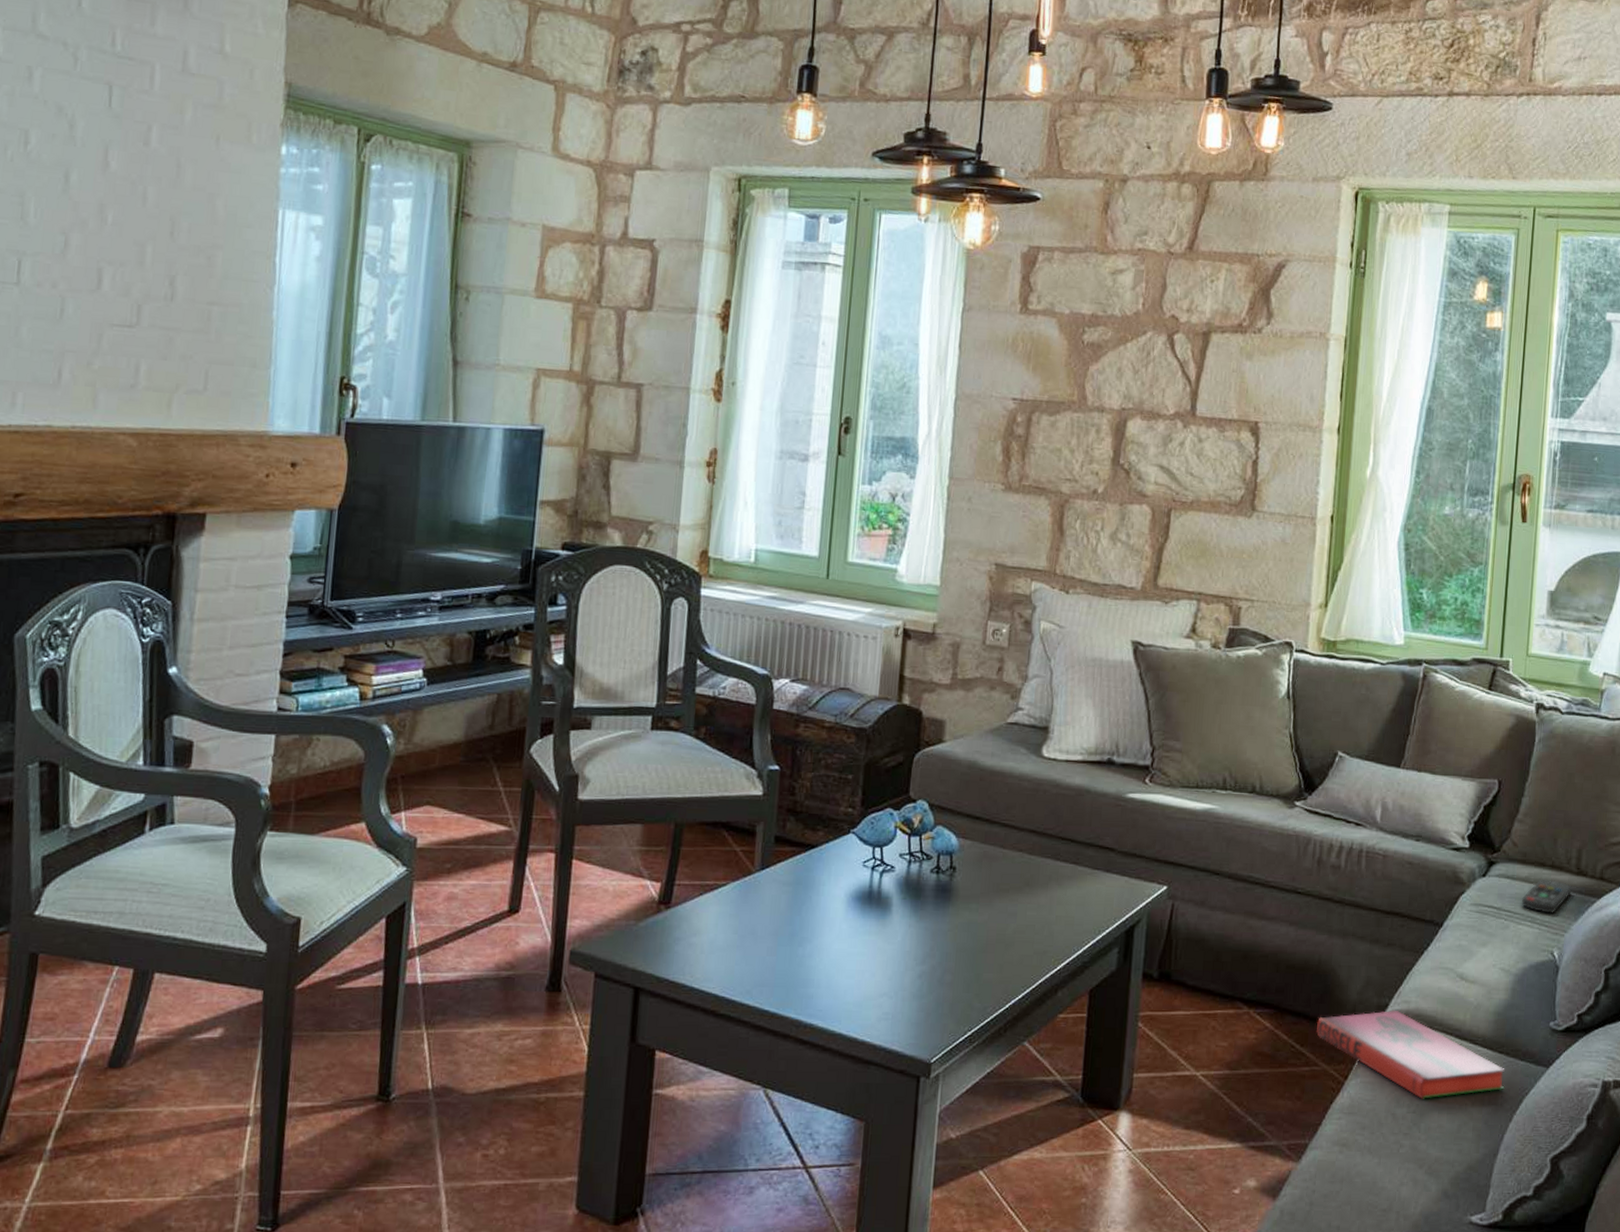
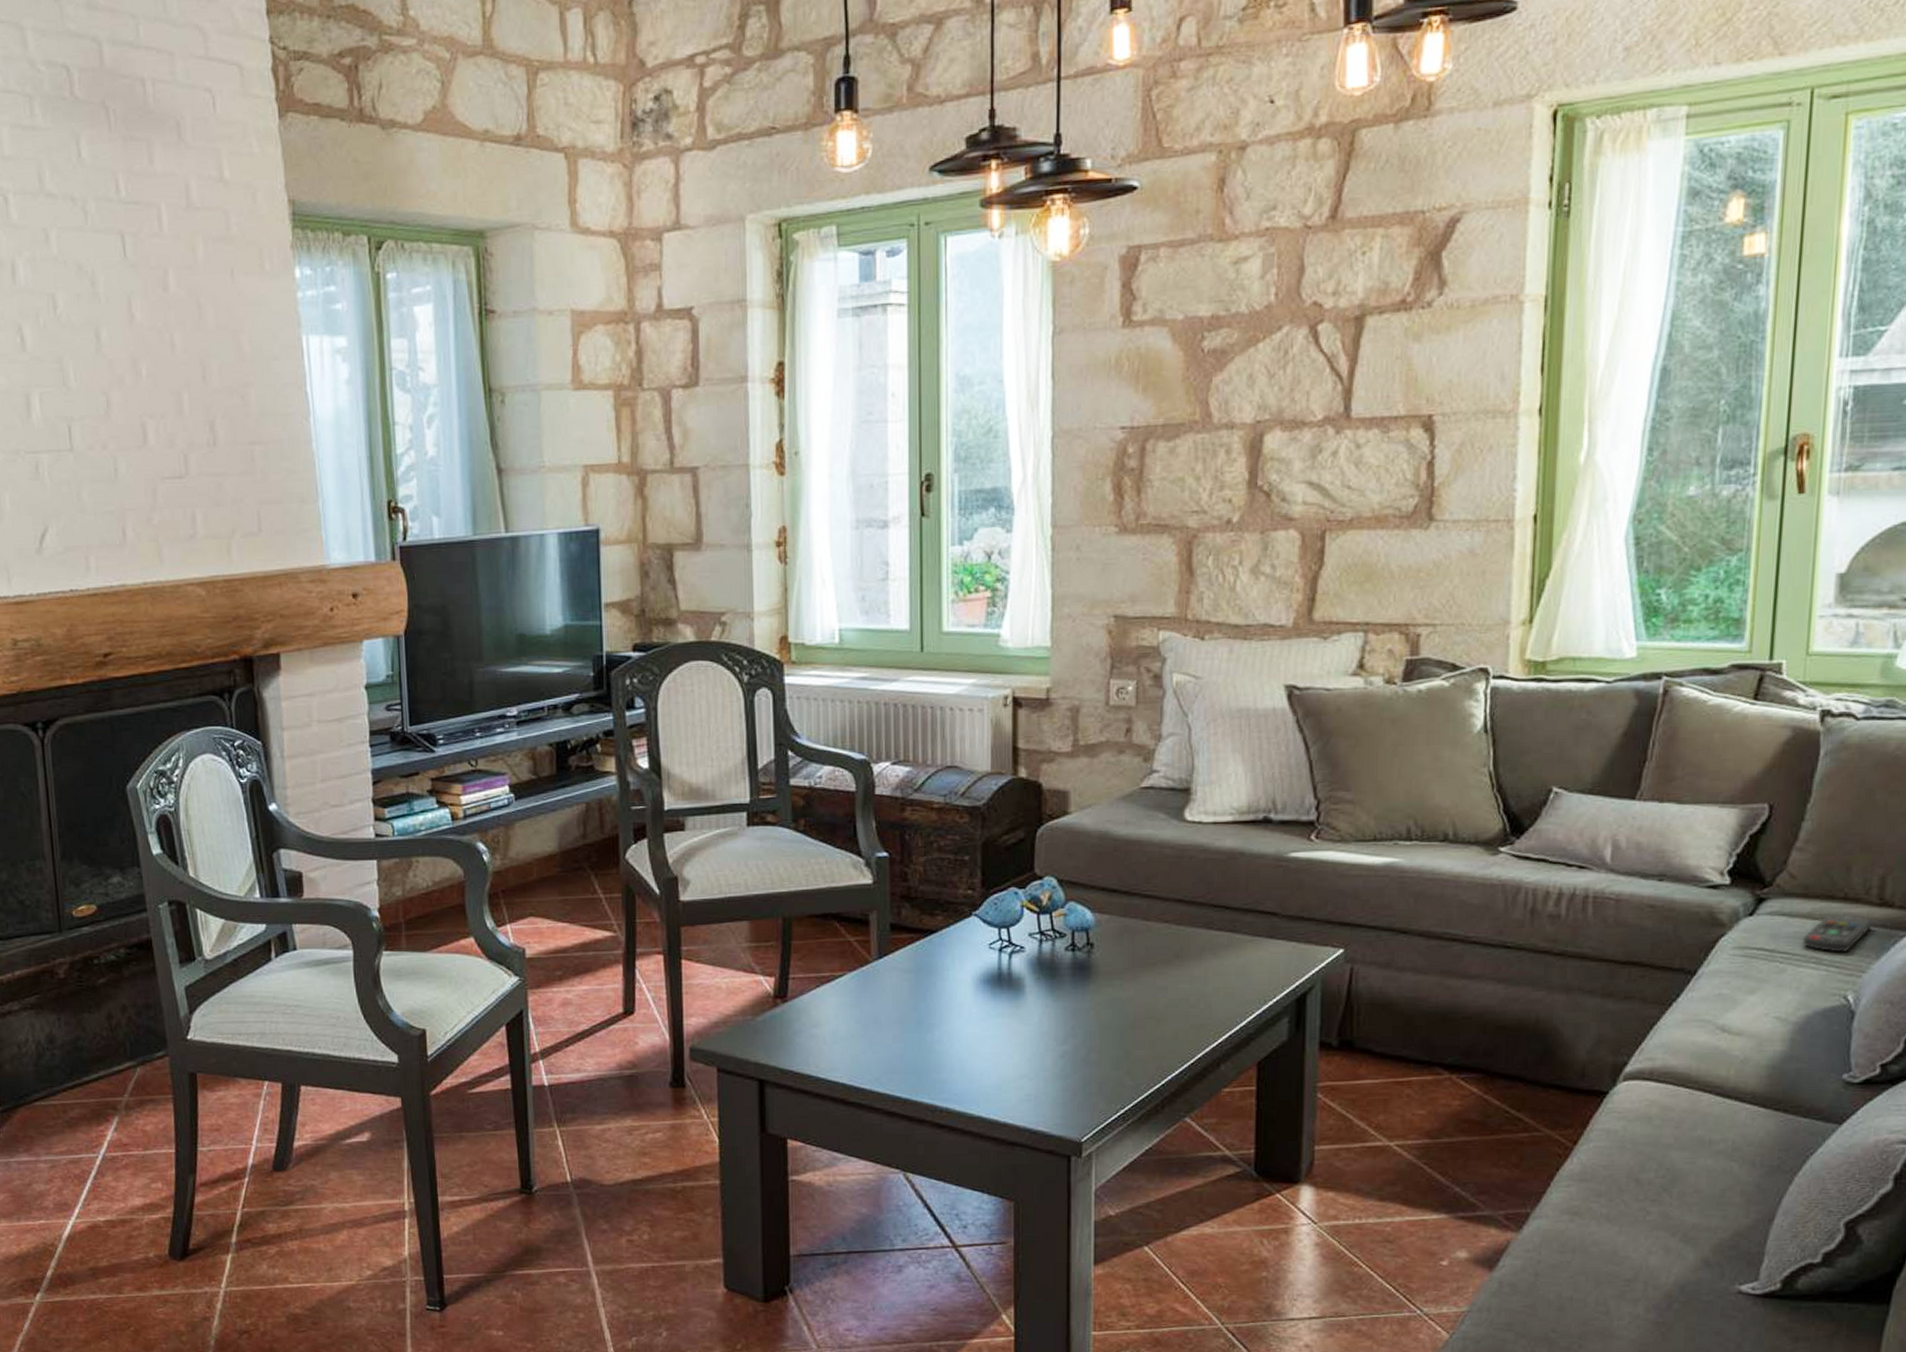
hardback book: present [1317,1009,1506,1099] -> none [1536,1068,1784,1163]

